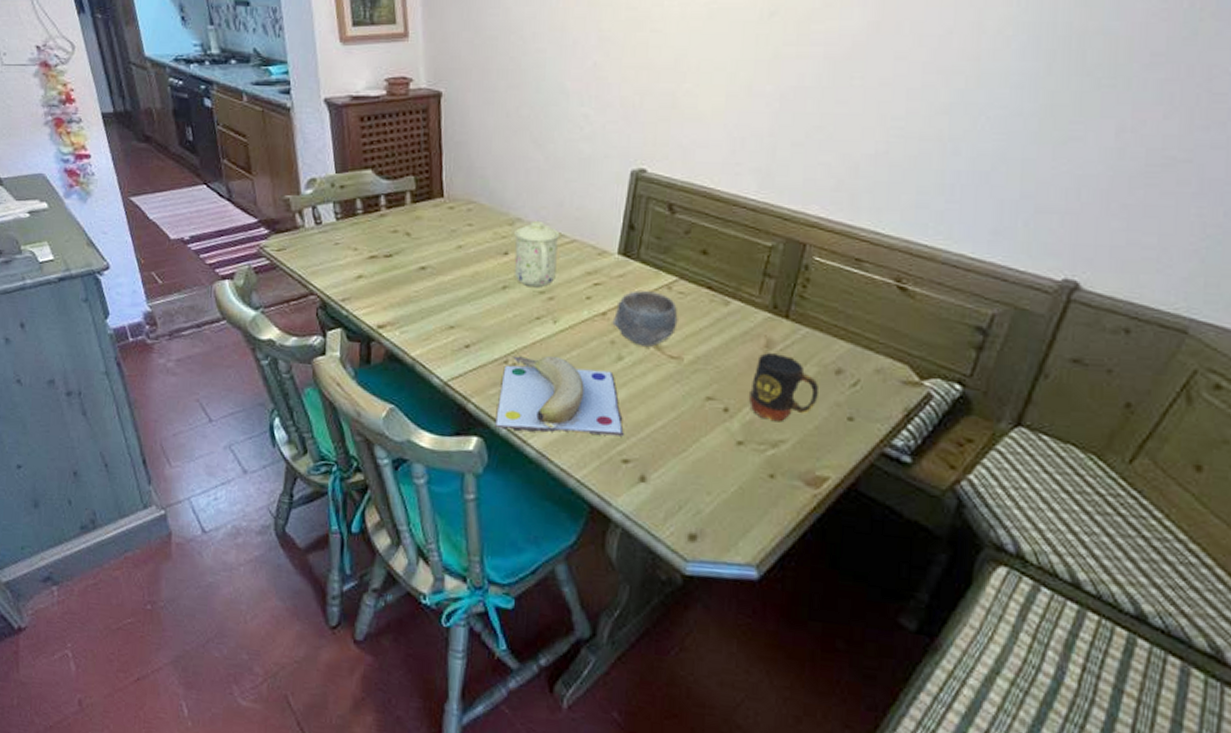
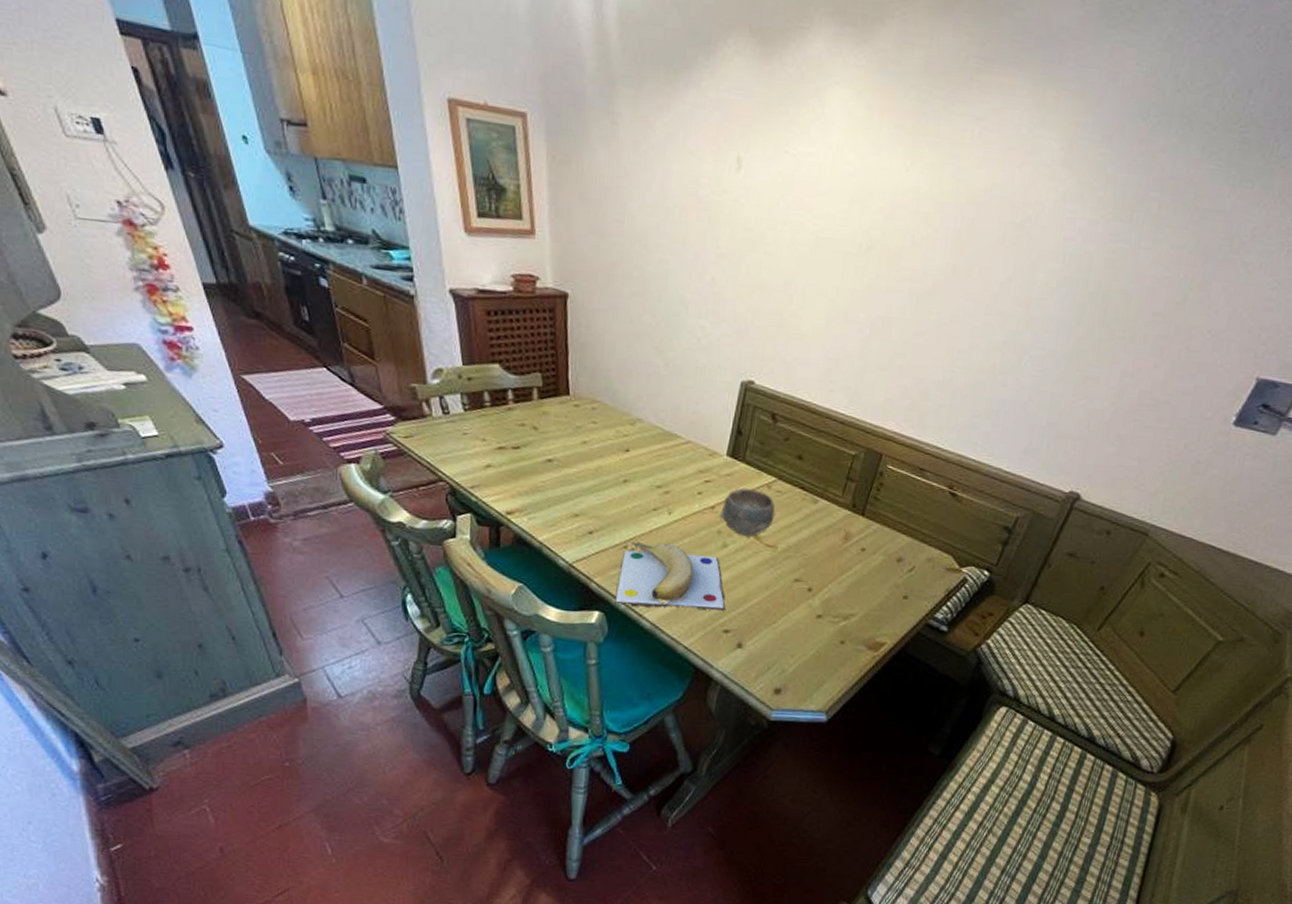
mug: present [514,220,560,288] -> none [634,421,676,483]
mug: present [749,352,818,422] -> none [829,543,883,600]

